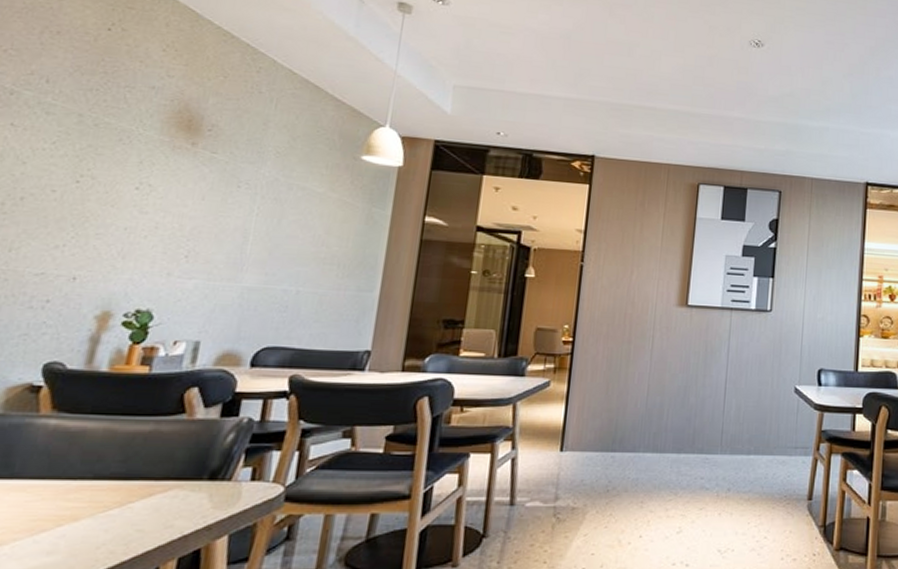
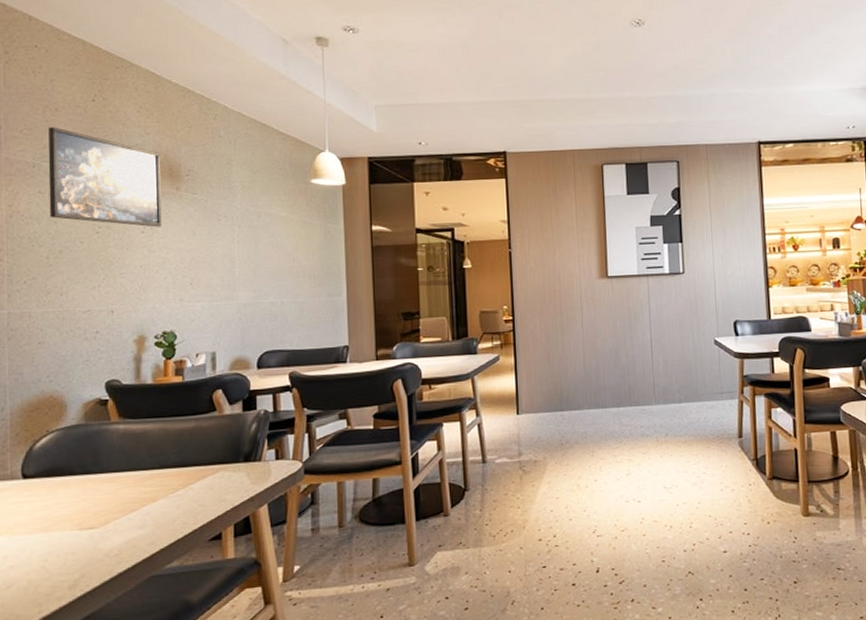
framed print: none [17,51,180,186] -> present [48,127,162,227]

